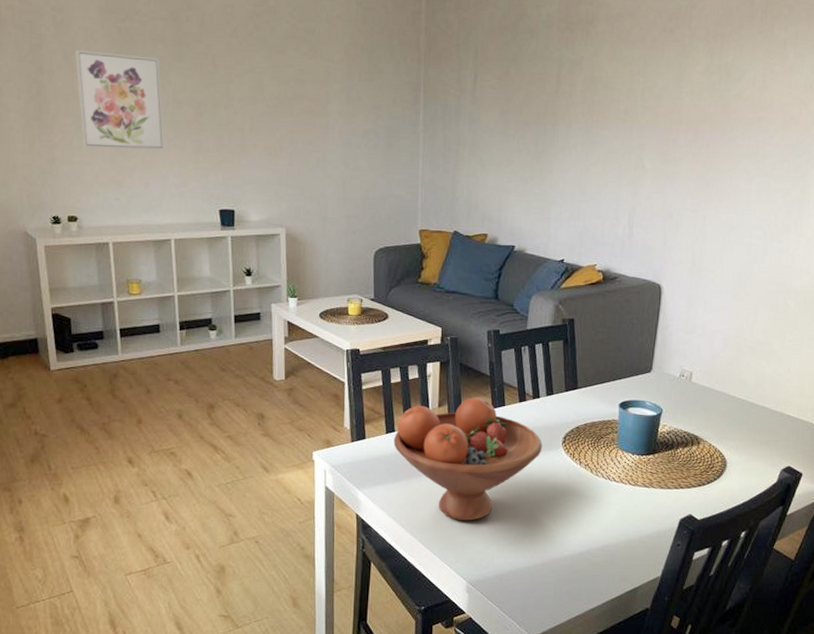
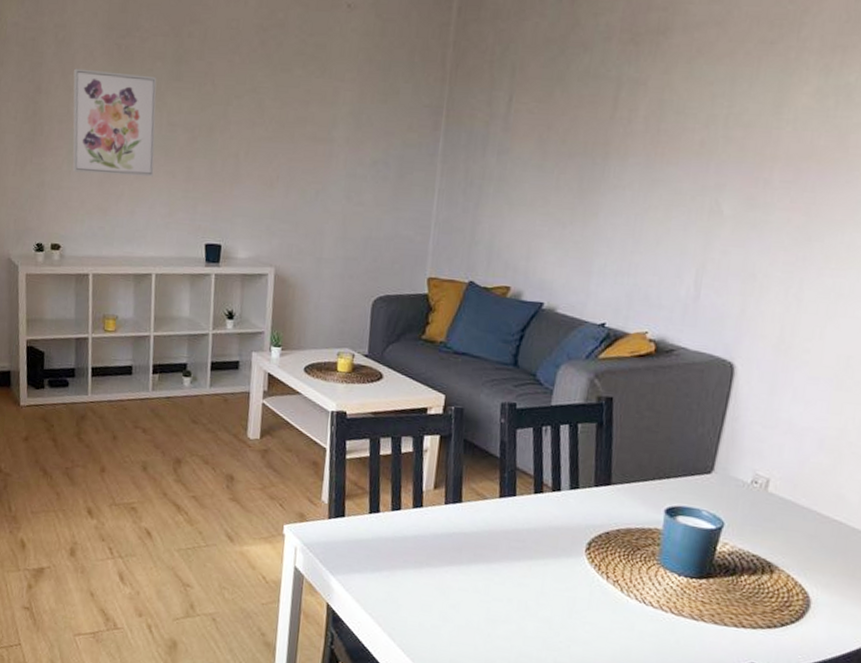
fruit bowl: present [393,397,542,521] -> none [377,481,560,631]

